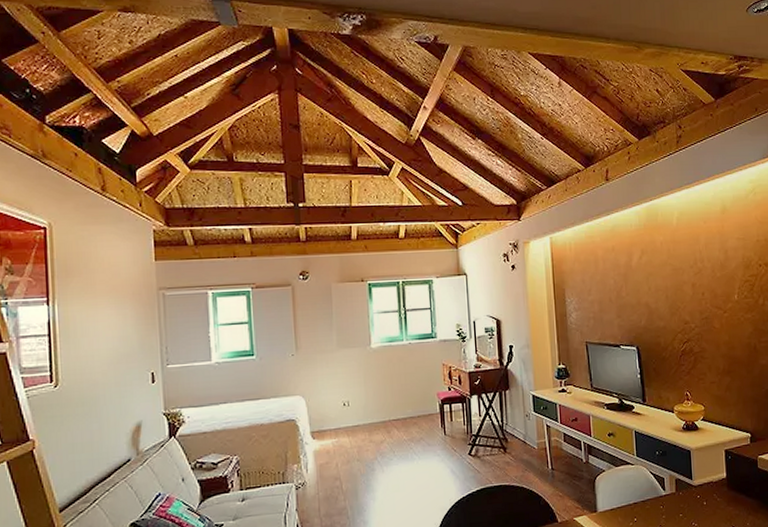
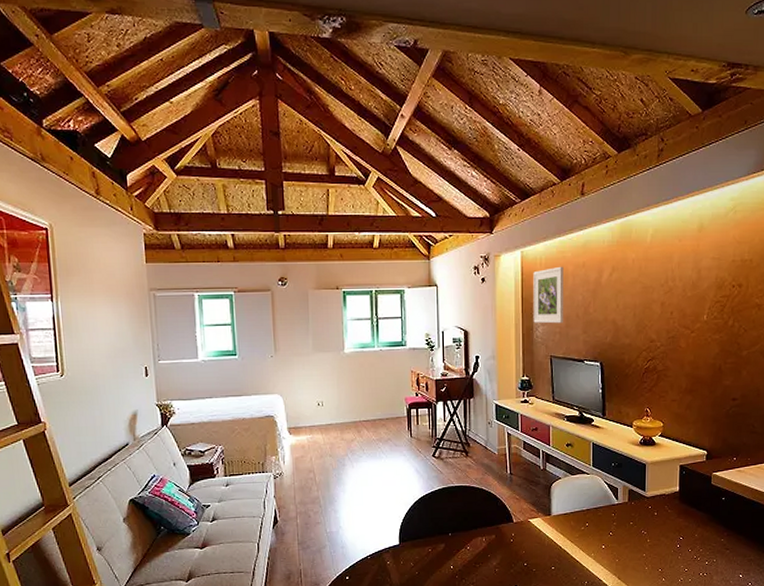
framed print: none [563,251,598,309] -> present [533,266,564,324]

